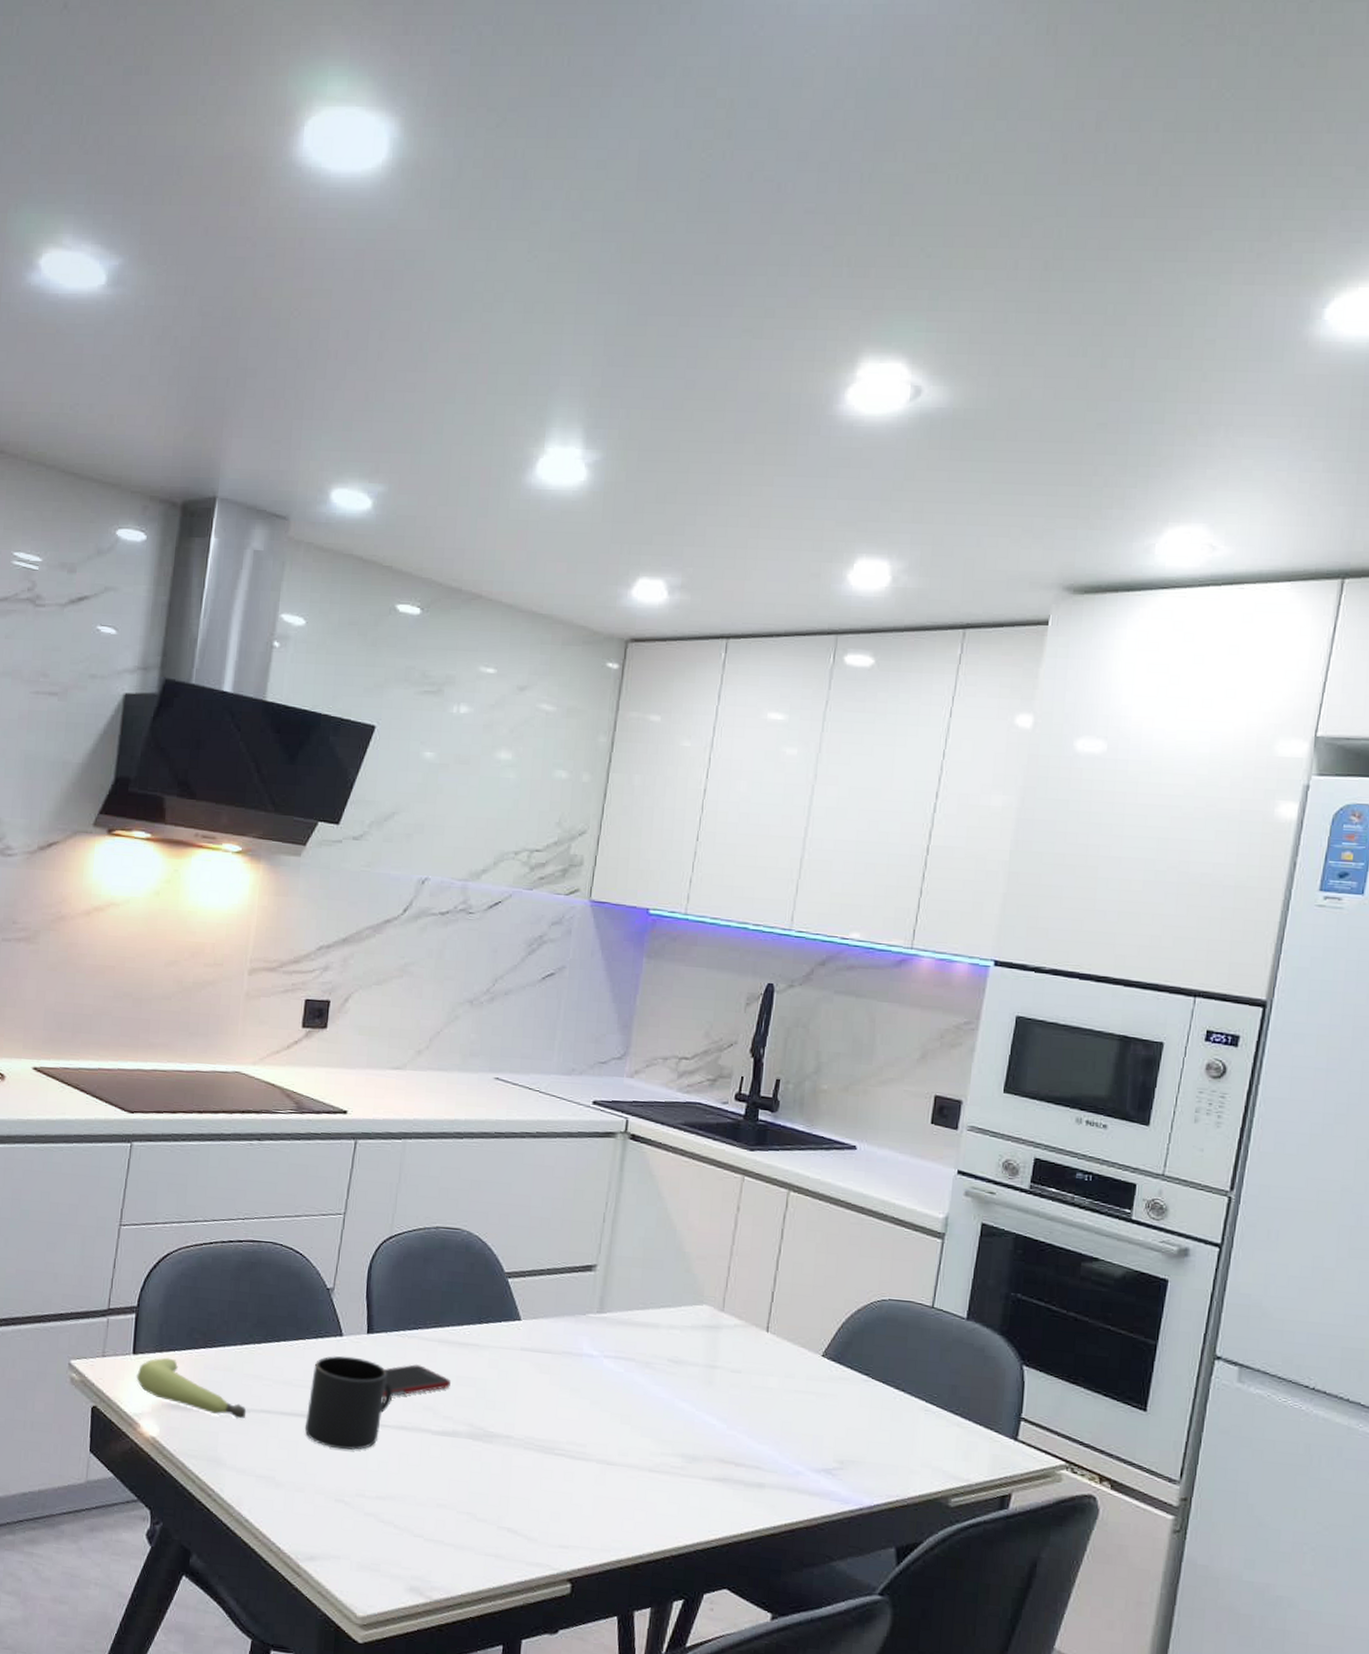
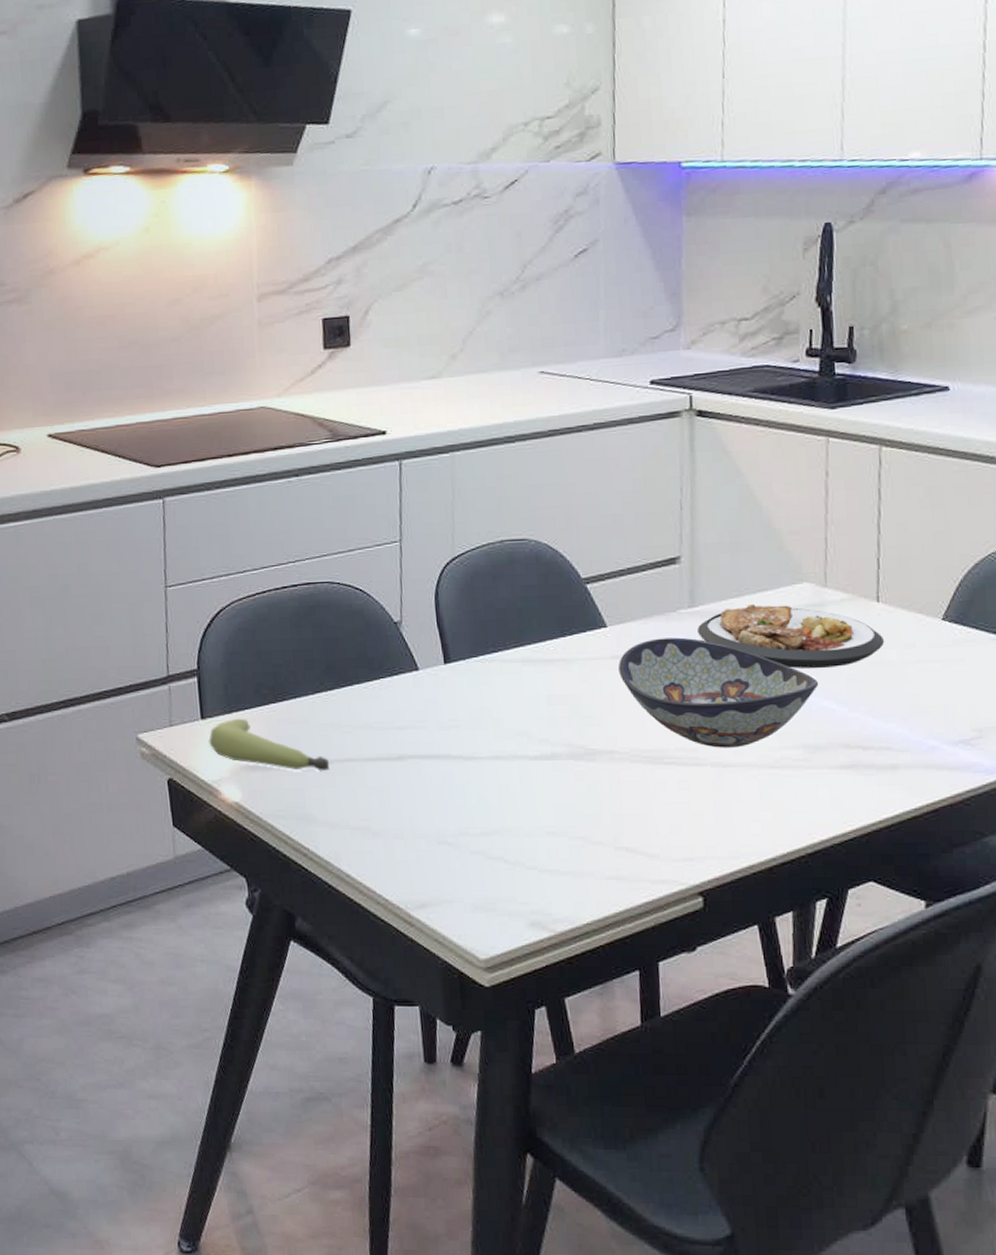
mug: present [304,1355,393,1450] -> none [393,690,482,789]
cell phone: present [383,1364,451,1398] -> none [469,689,542,729]
decorative bowl: none [526,1337,704,1449] -> present [618,637,819,748]
plate: none [601,1317,769,1387] -> present [696,603,885,669]

